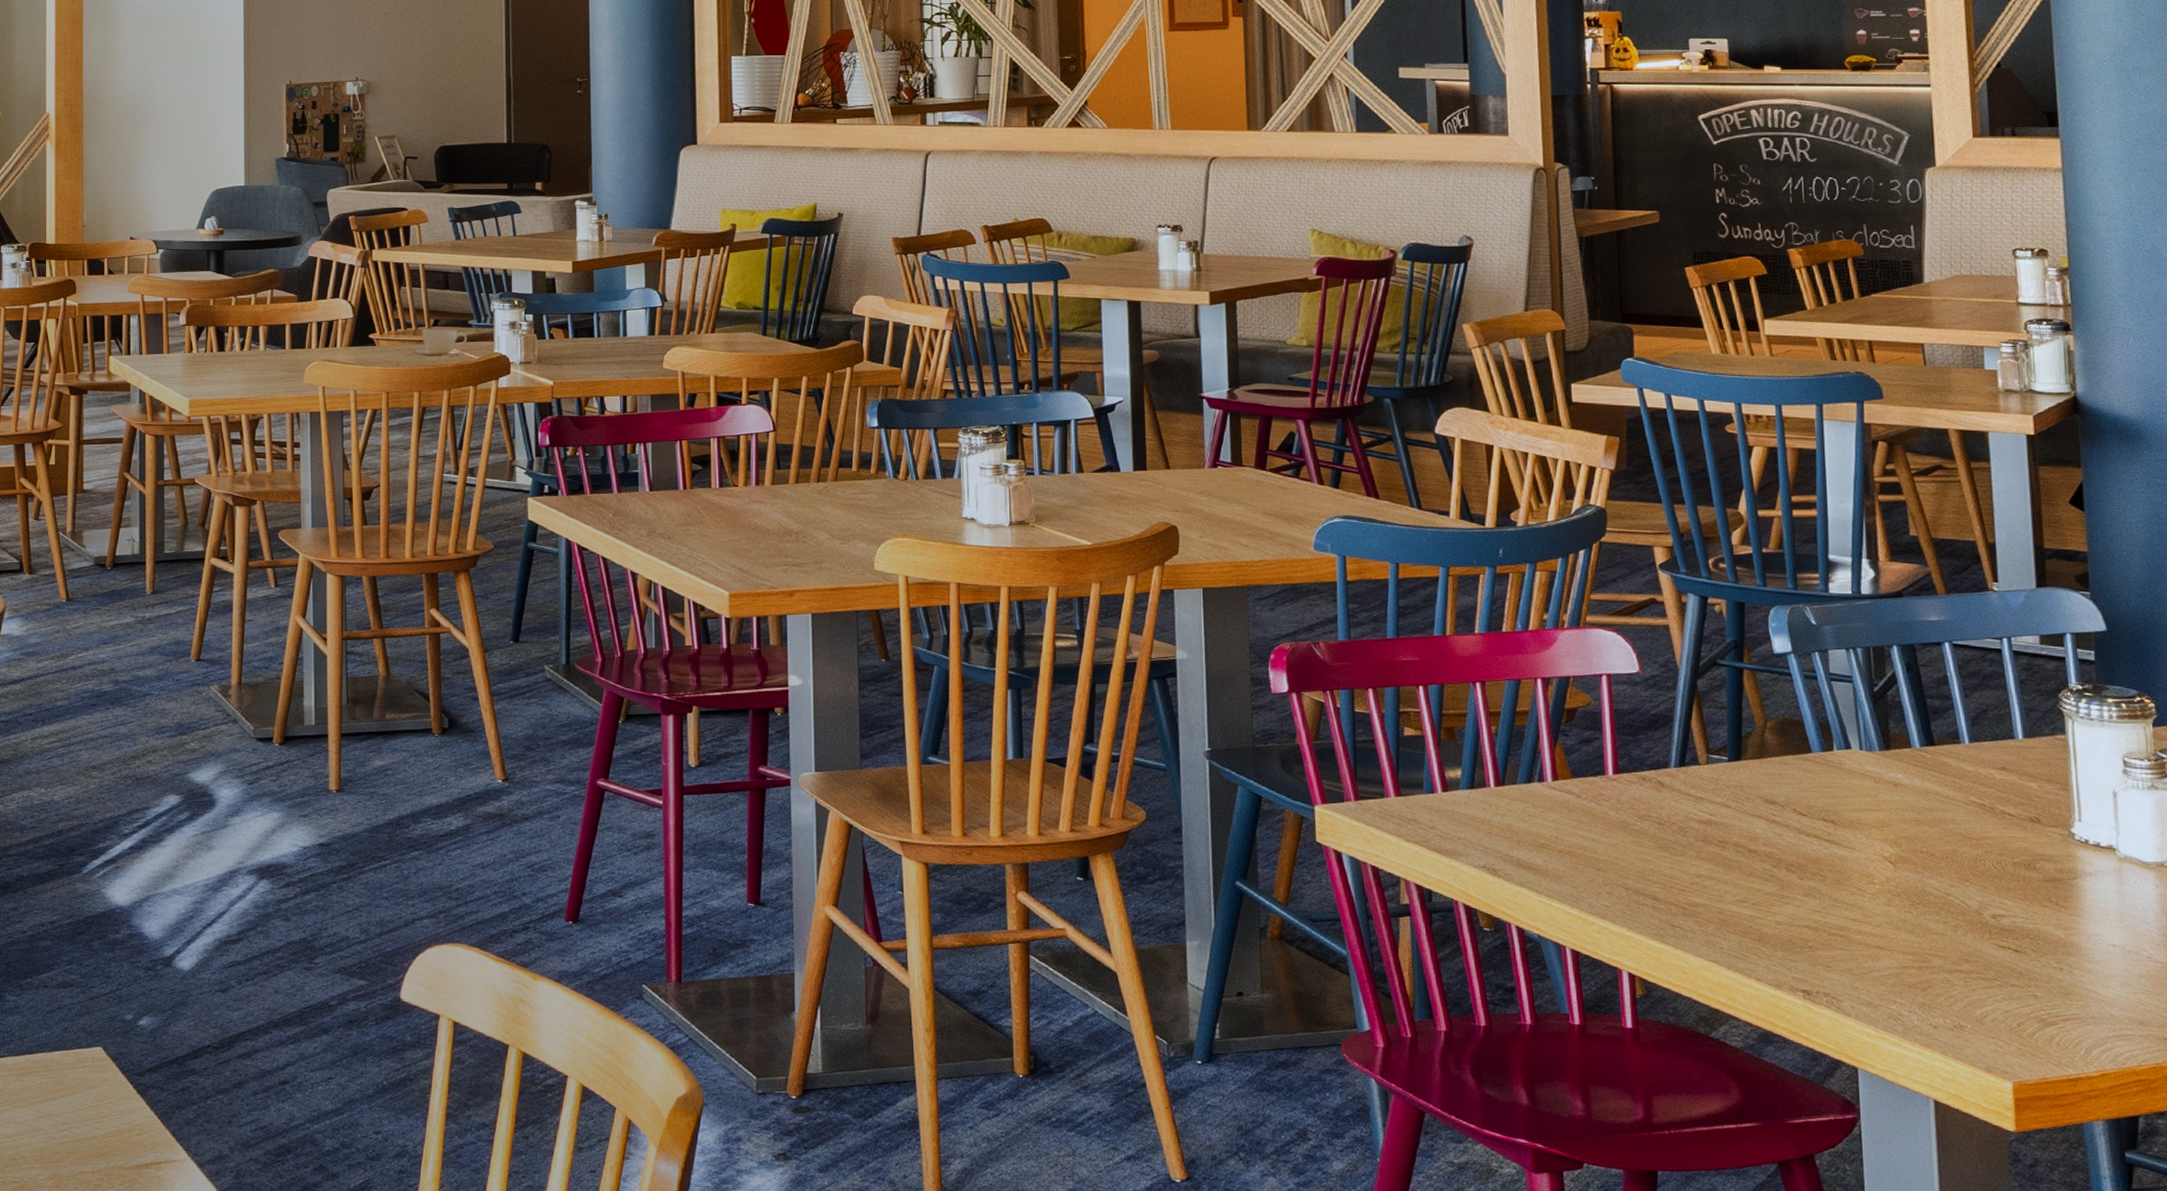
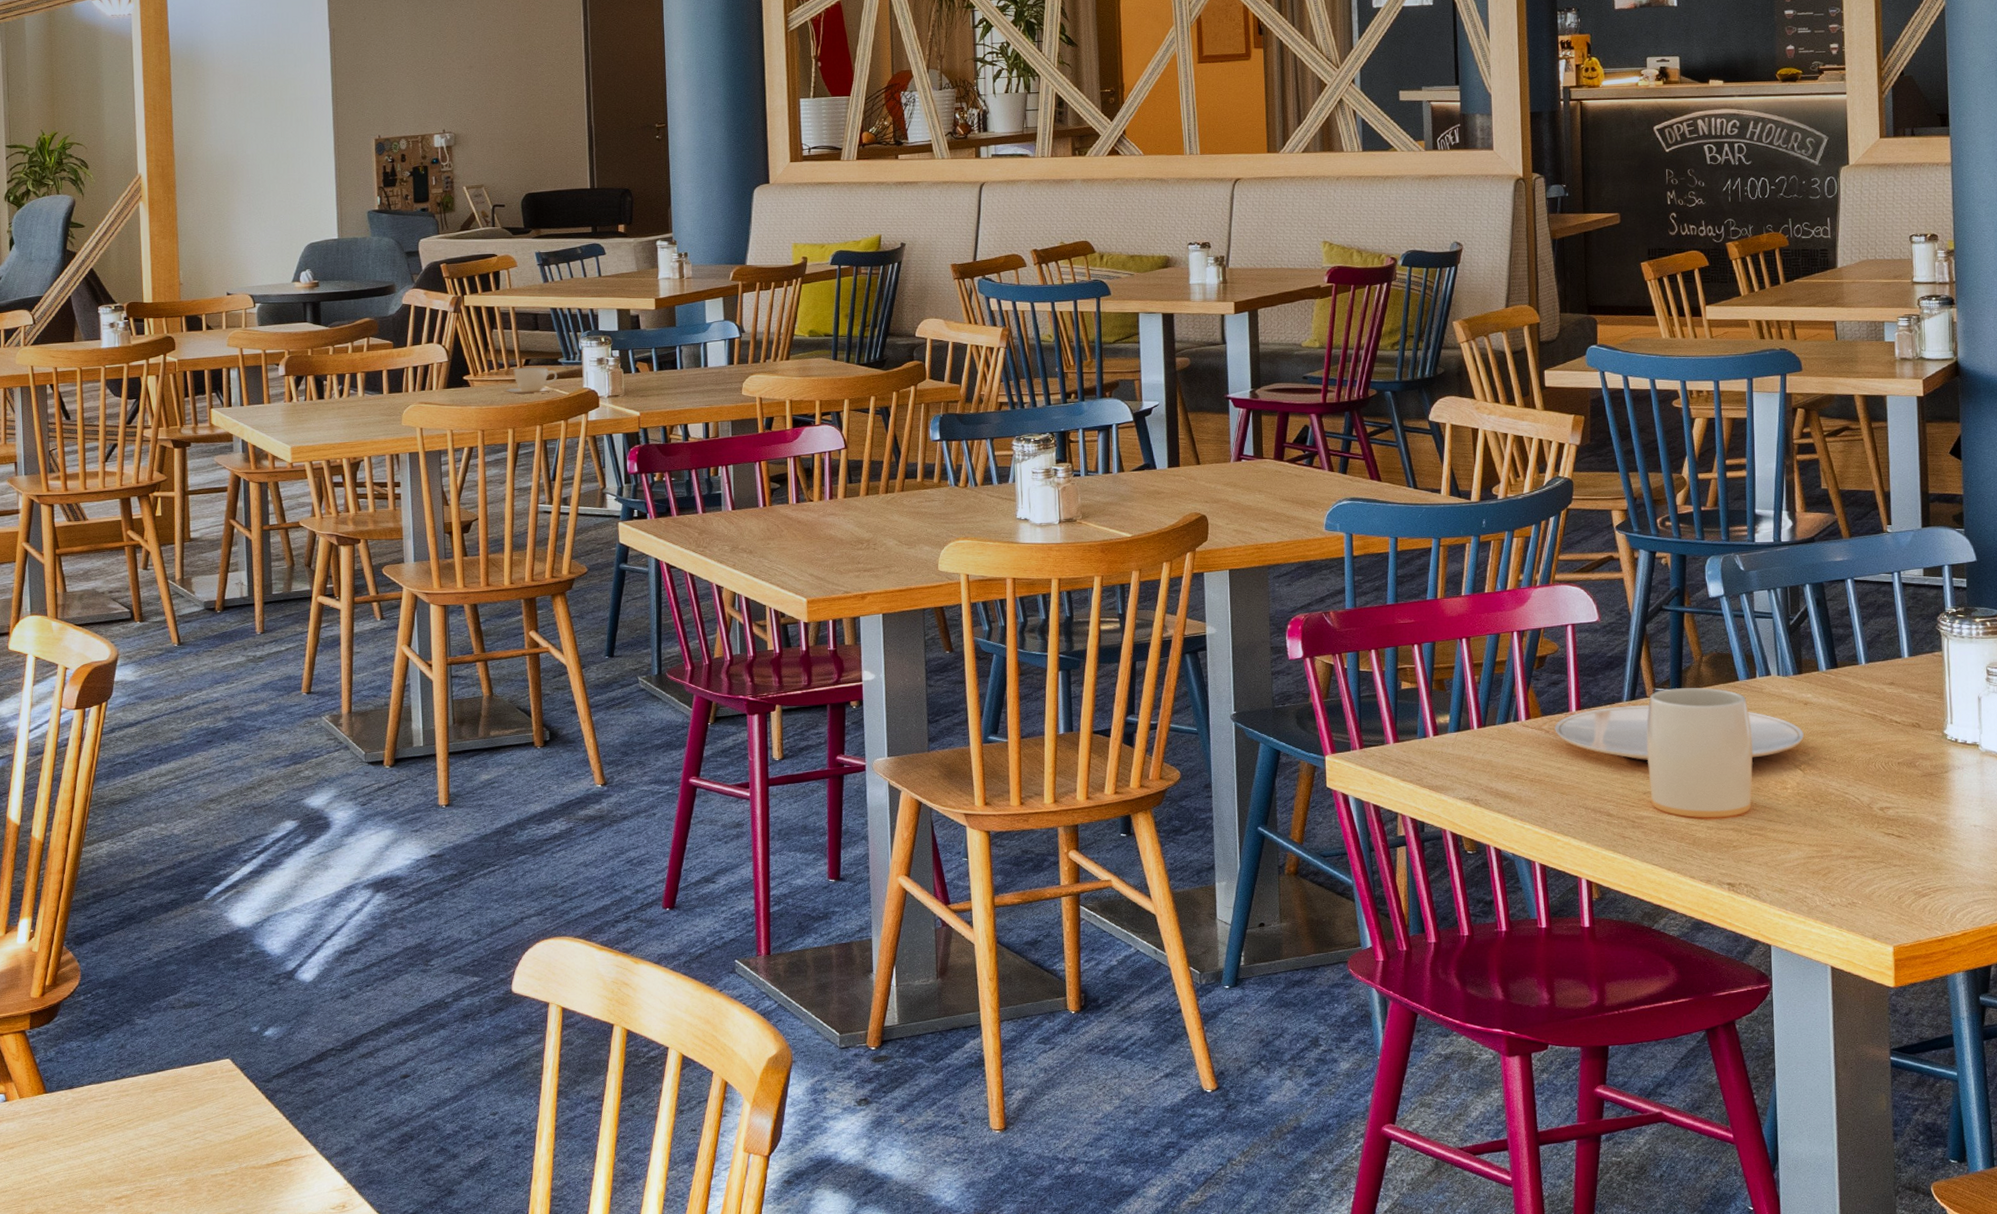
plate: none [1587,772,1894,845] -> present [1555,705,1804,761]
mug: none [1699,756,1831,912] -> present [1646,688,1753,818]

